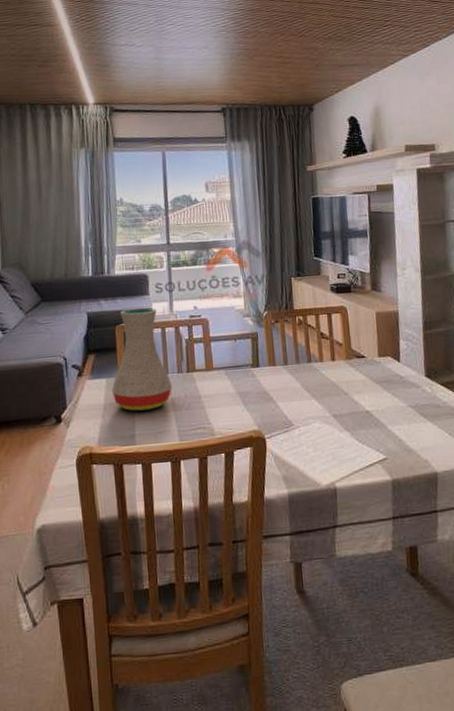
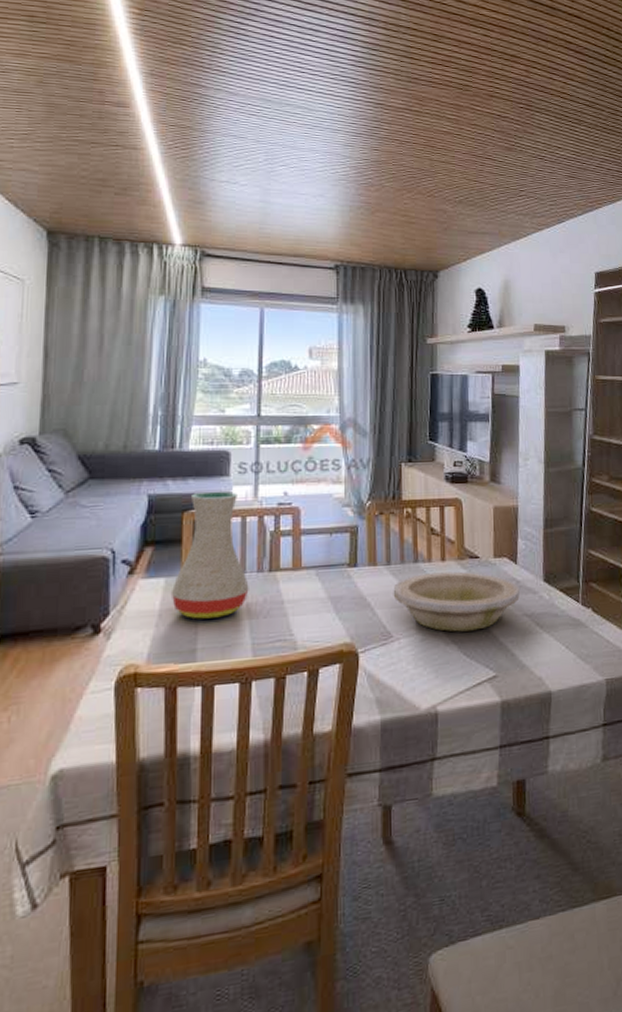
bowl: none [291,369,404,421] -> present [393,571,520,632]

